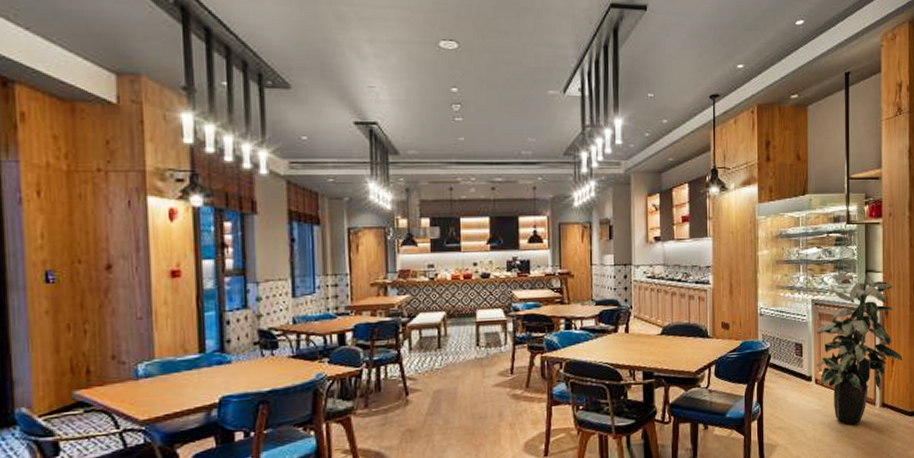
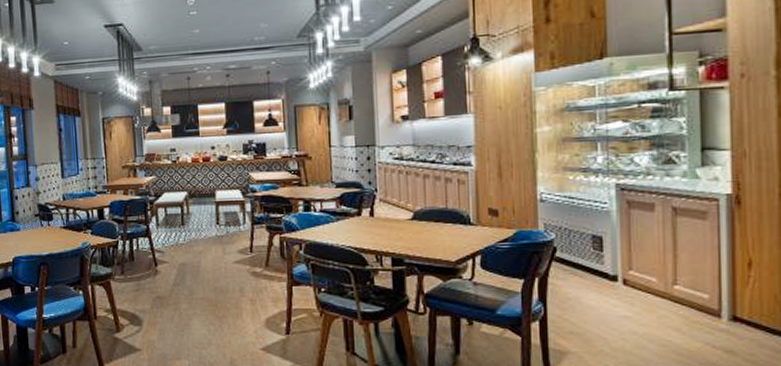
indoor plant: present [815,274,903,426] -> none [623,153,768,341]

